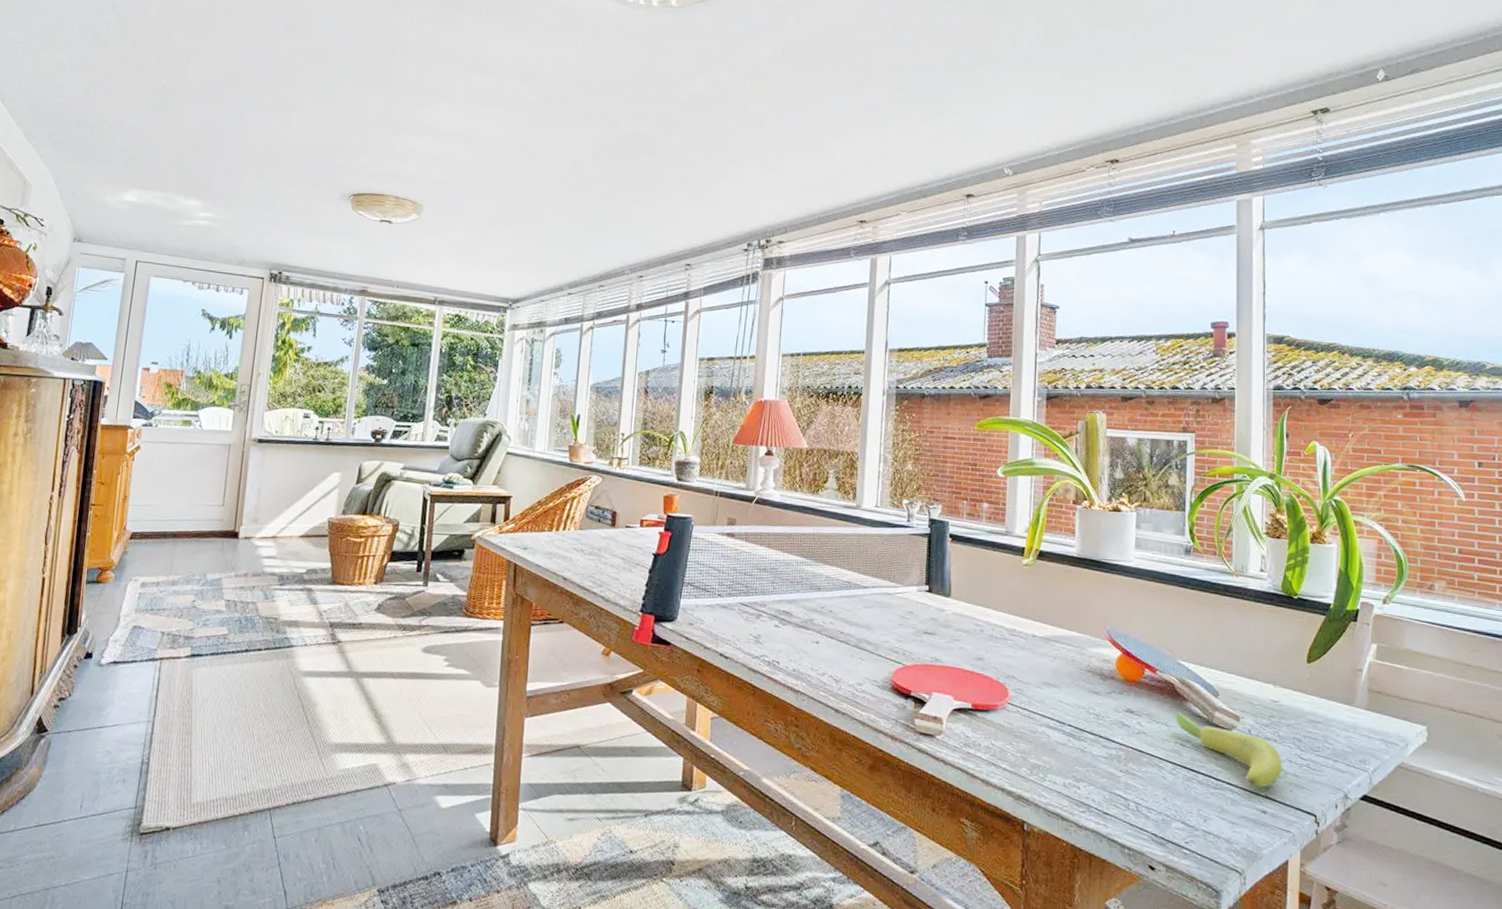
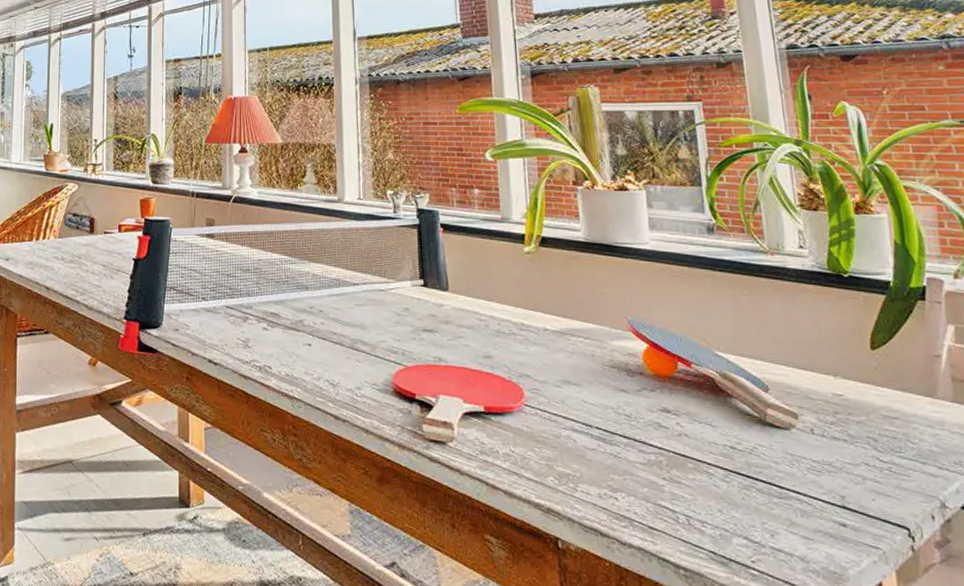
banana: present [1176,711,1283,788] -> none [721,409,860,496]

